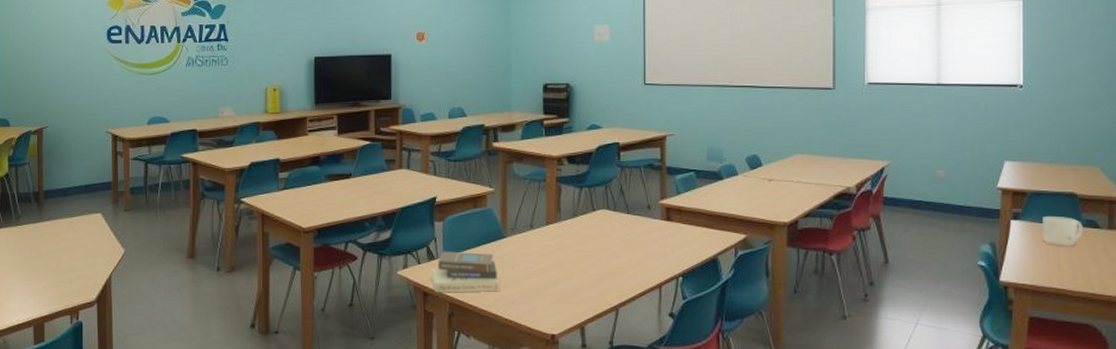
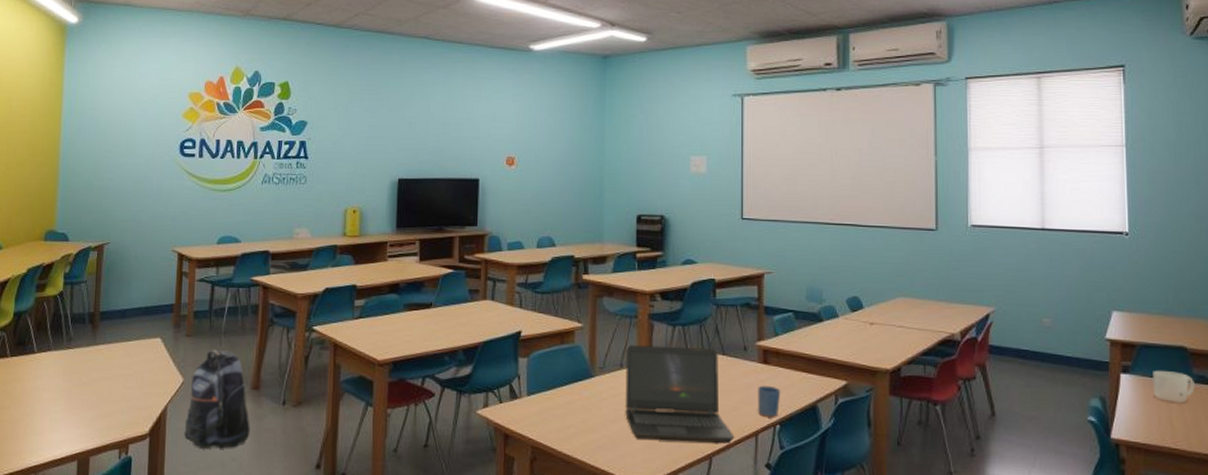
backpack: none [128,222,189,312] -> present [184,349,250,449]
books: present [431,251,501,293] -> none [513,390,587,436]
laptop computer: none [535,207,640,295] -> present [625,345,735,443]
mug: none [661,241,683,270] -> present [758,385,781,417]

